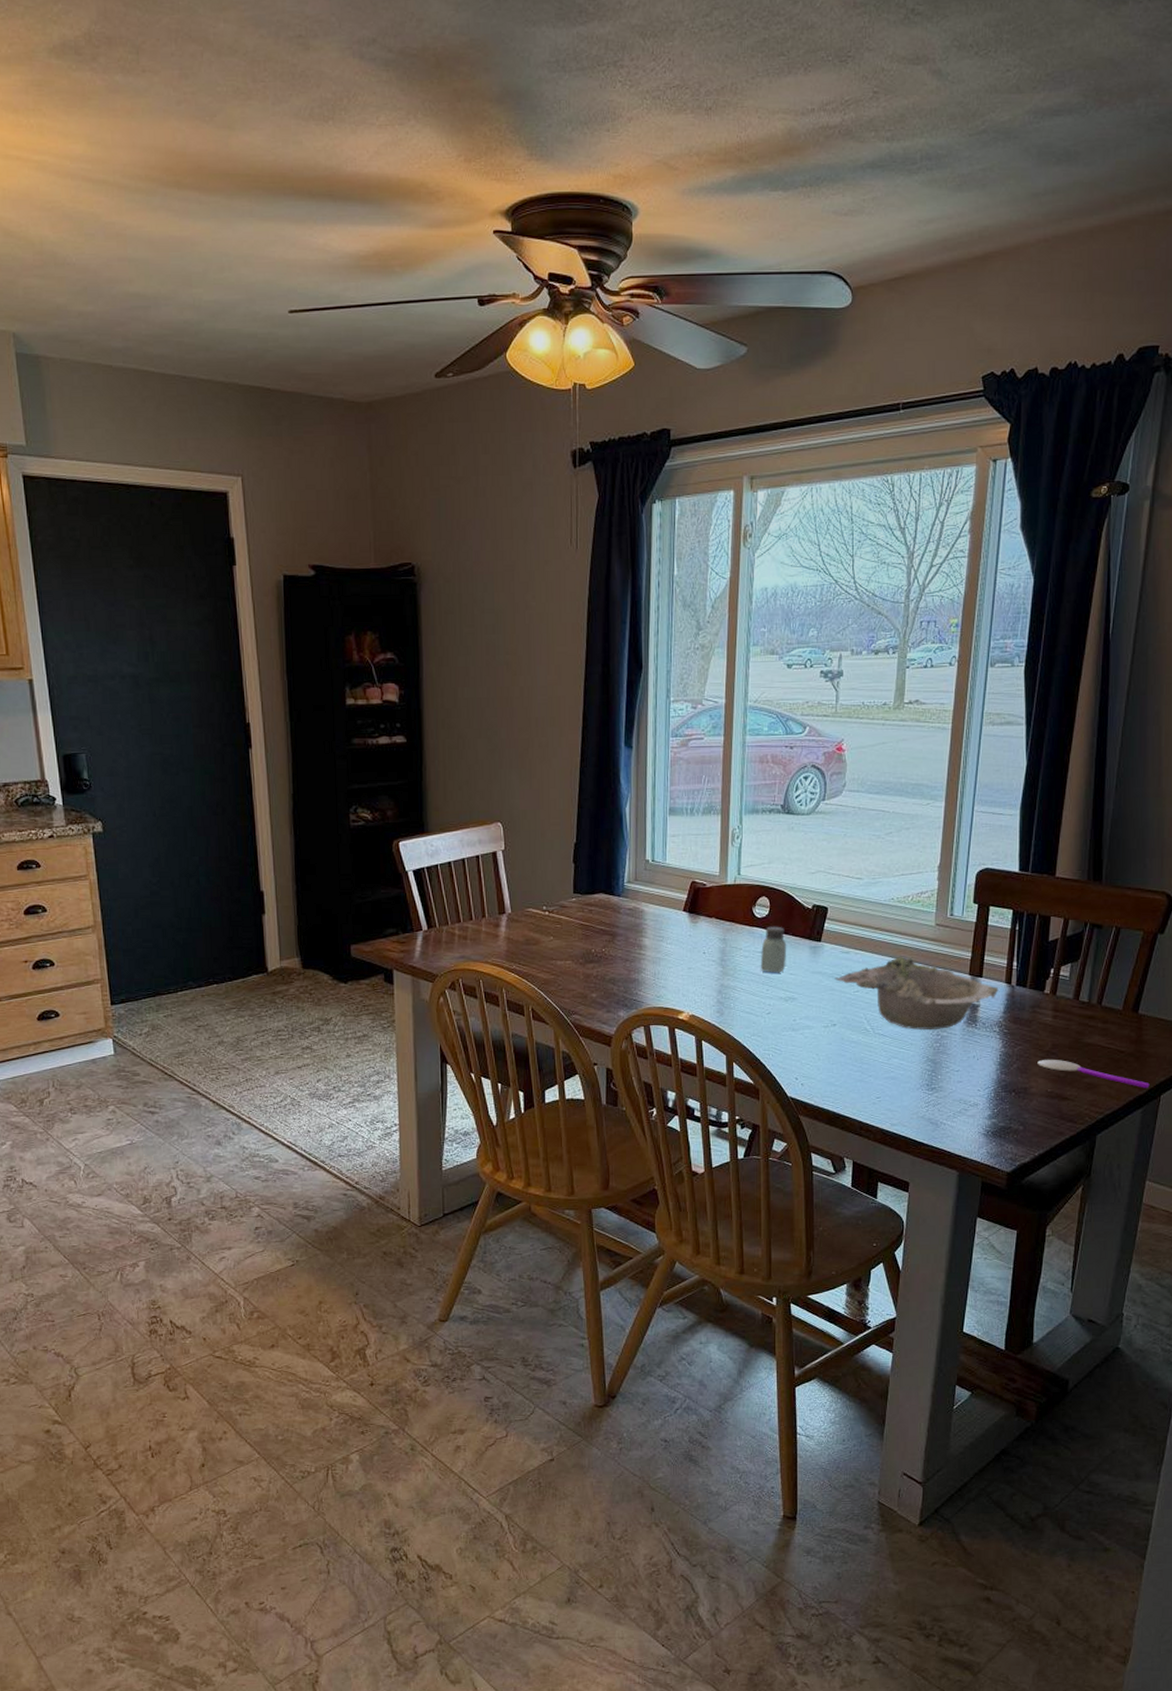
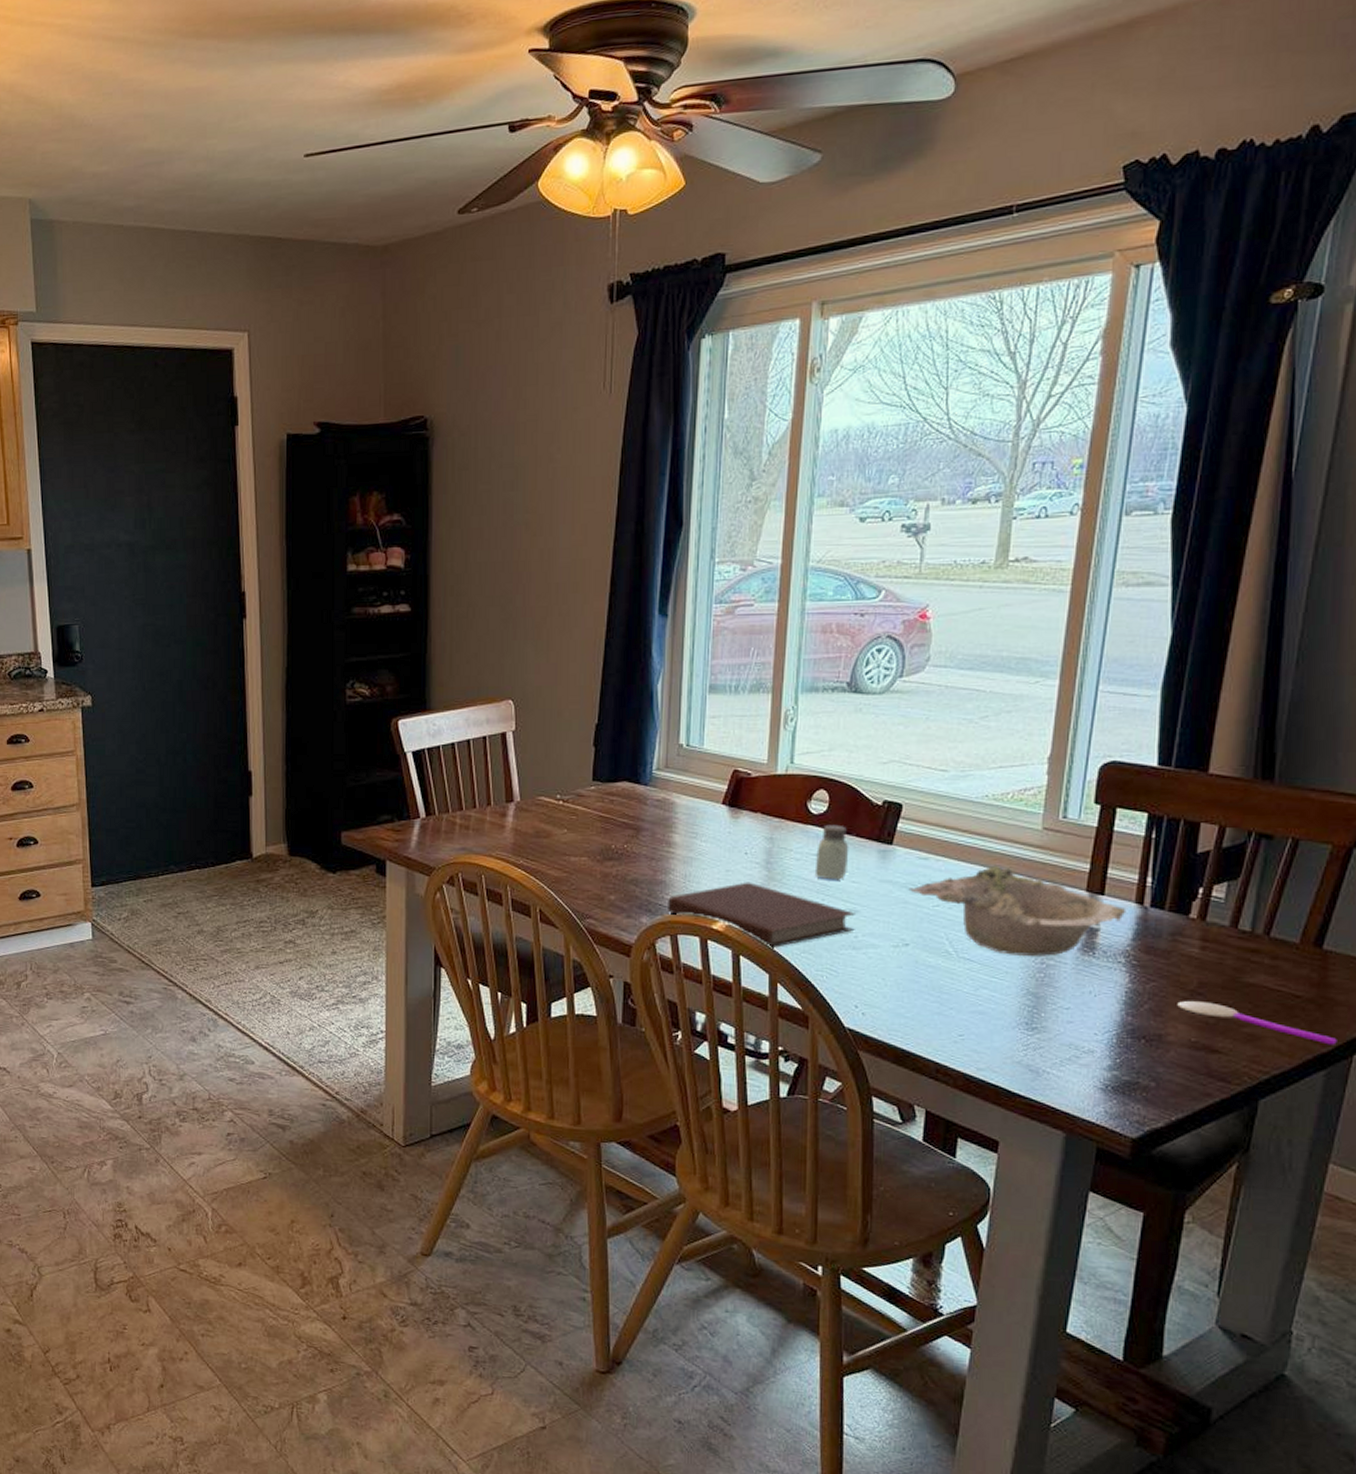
notebook: none [641,977,794,1032] -> present [668,882,855,947]

